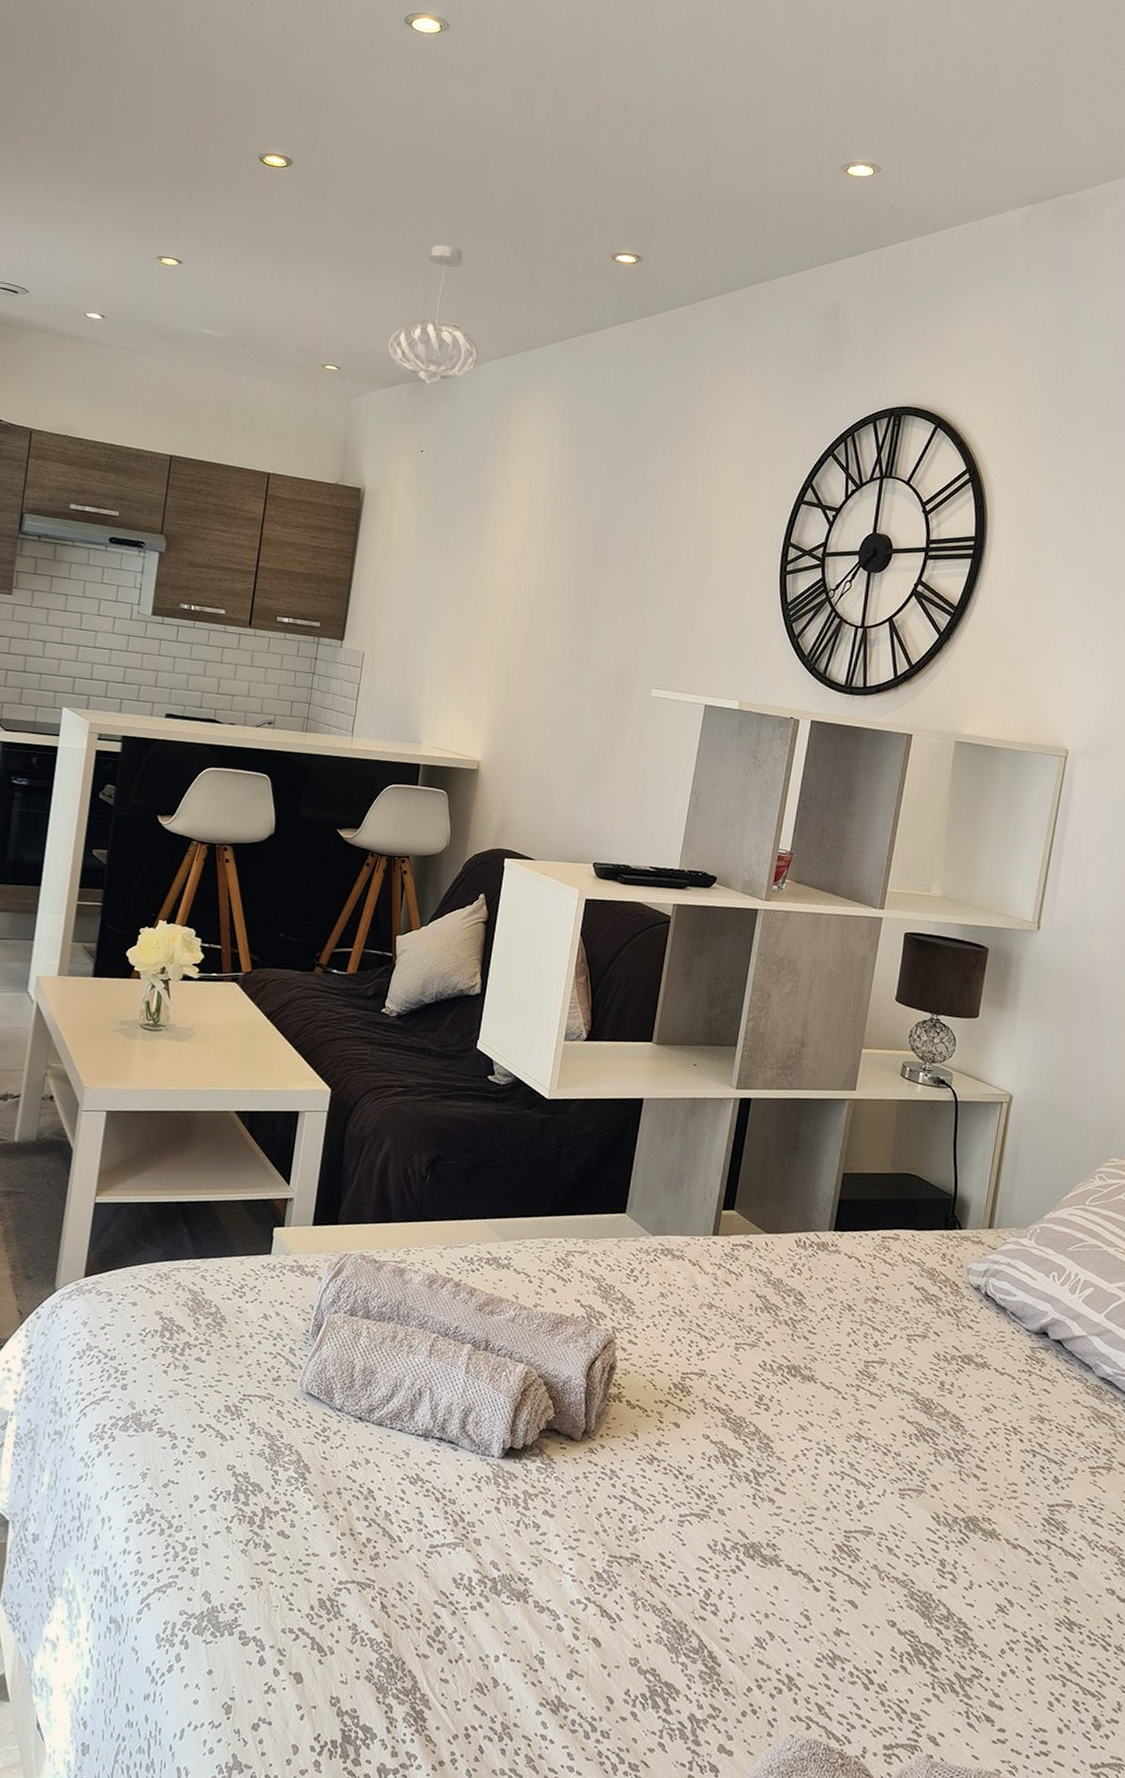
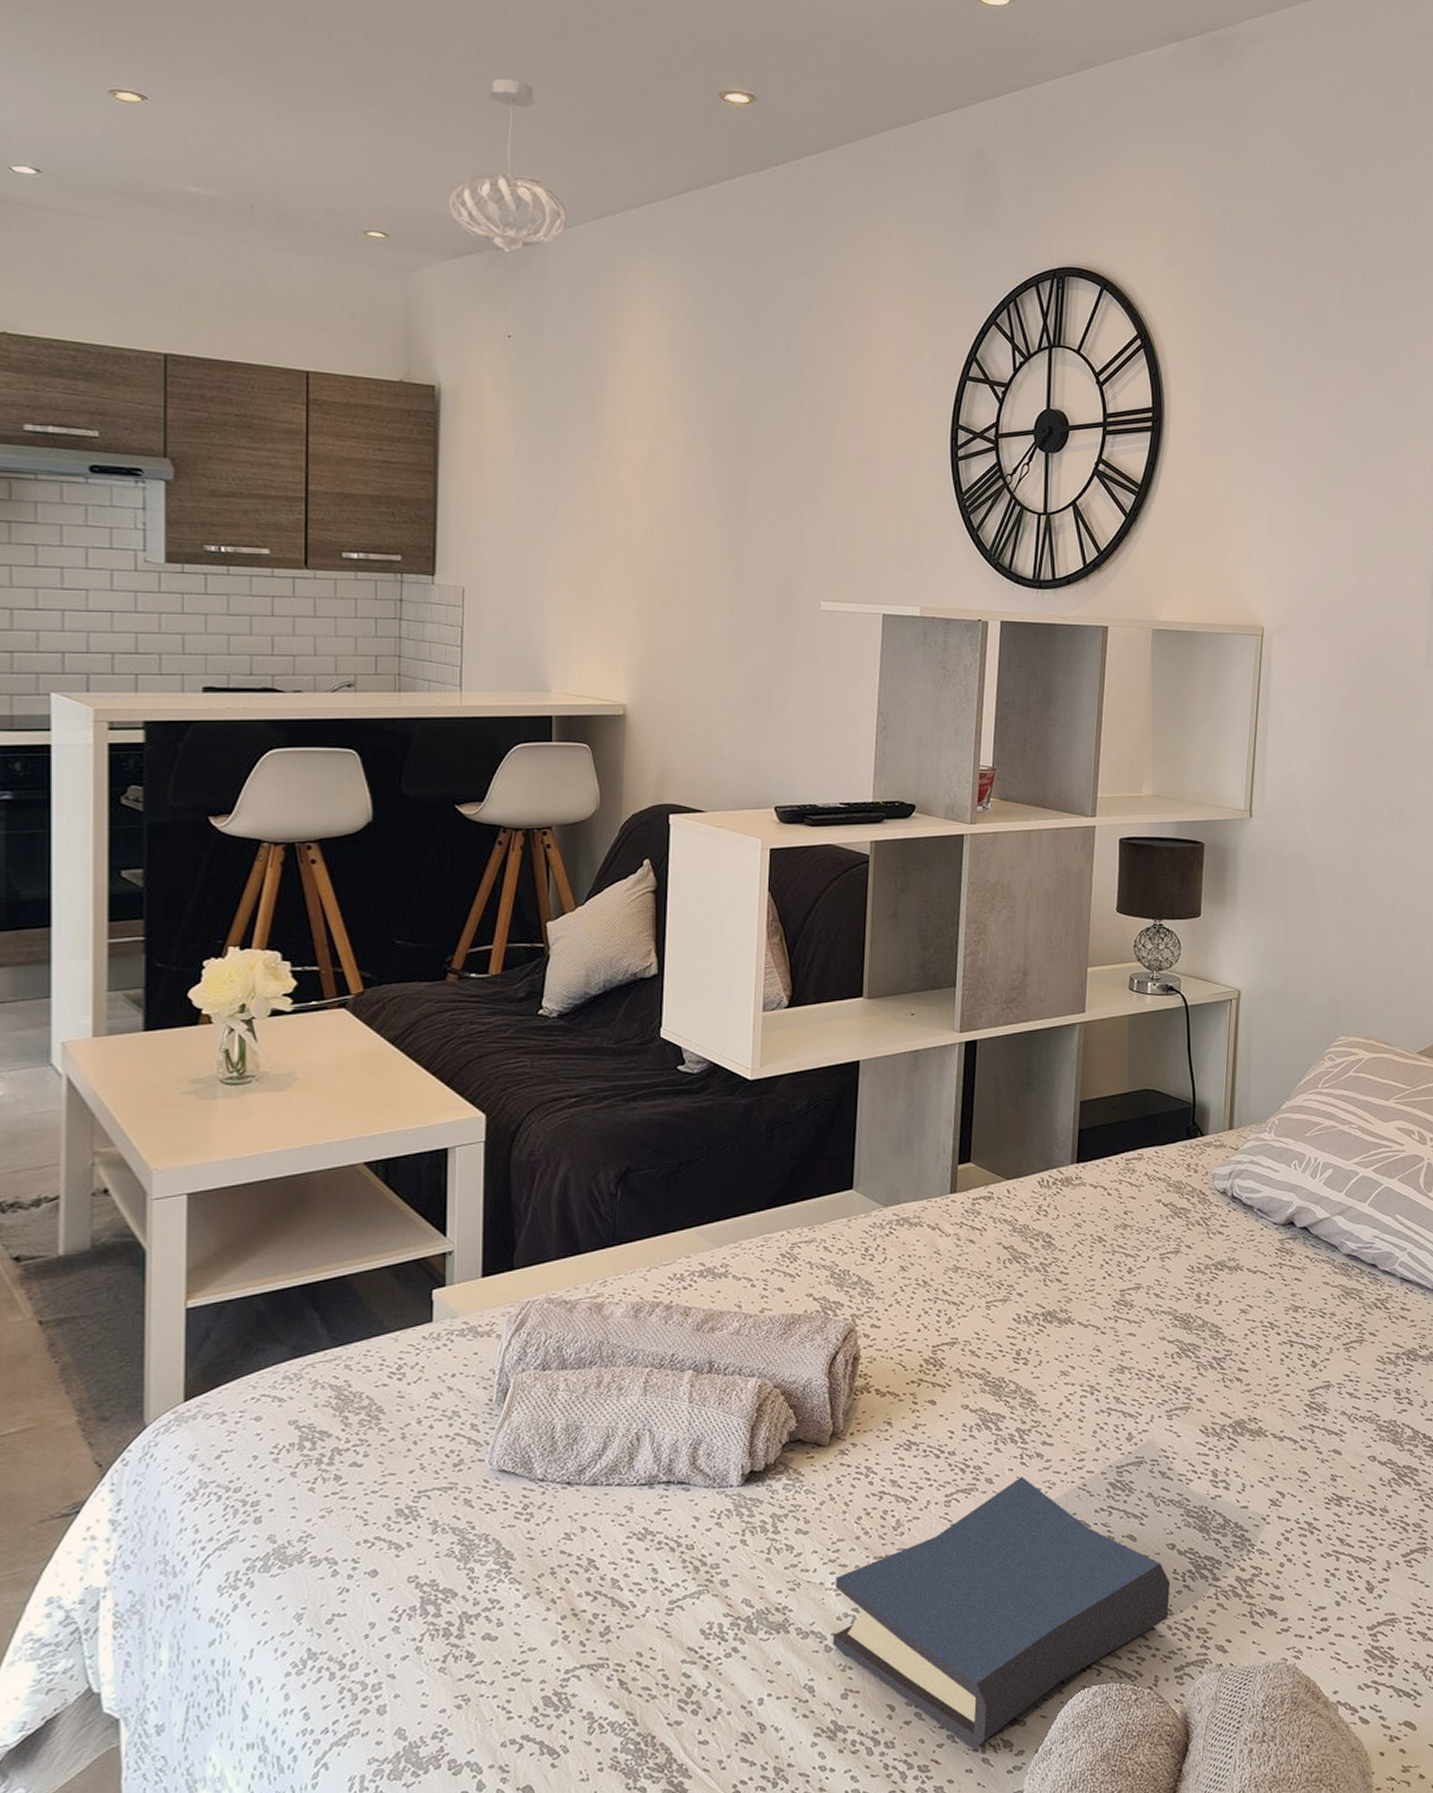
hardback book: none [564,1516,887,1763] -> present [832,1476,1170,1749]

